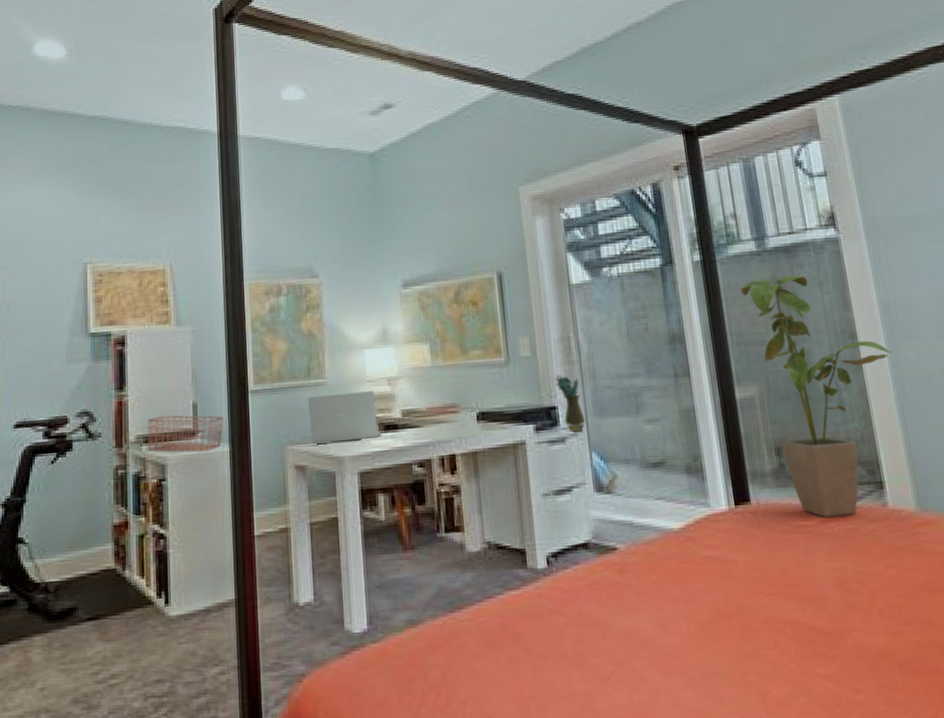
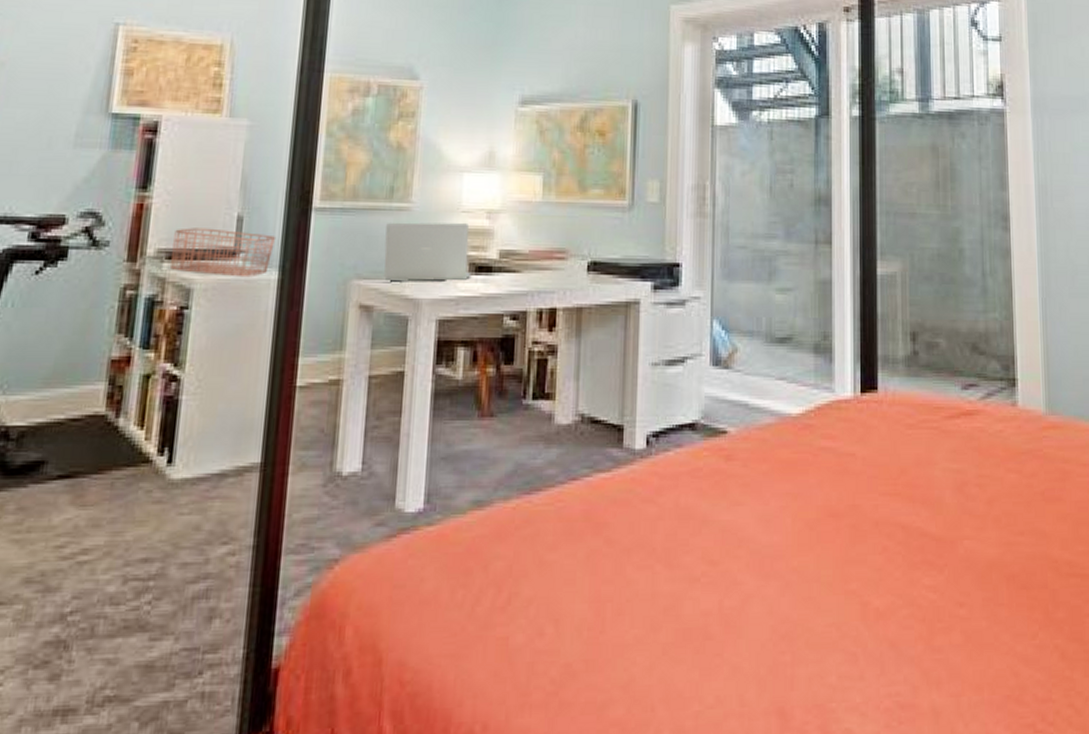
vase: present [555,374,586,432] -> none [683,227,711,295]
house plant: present [740,274,892,519] -> none [897,144,1042,414]

